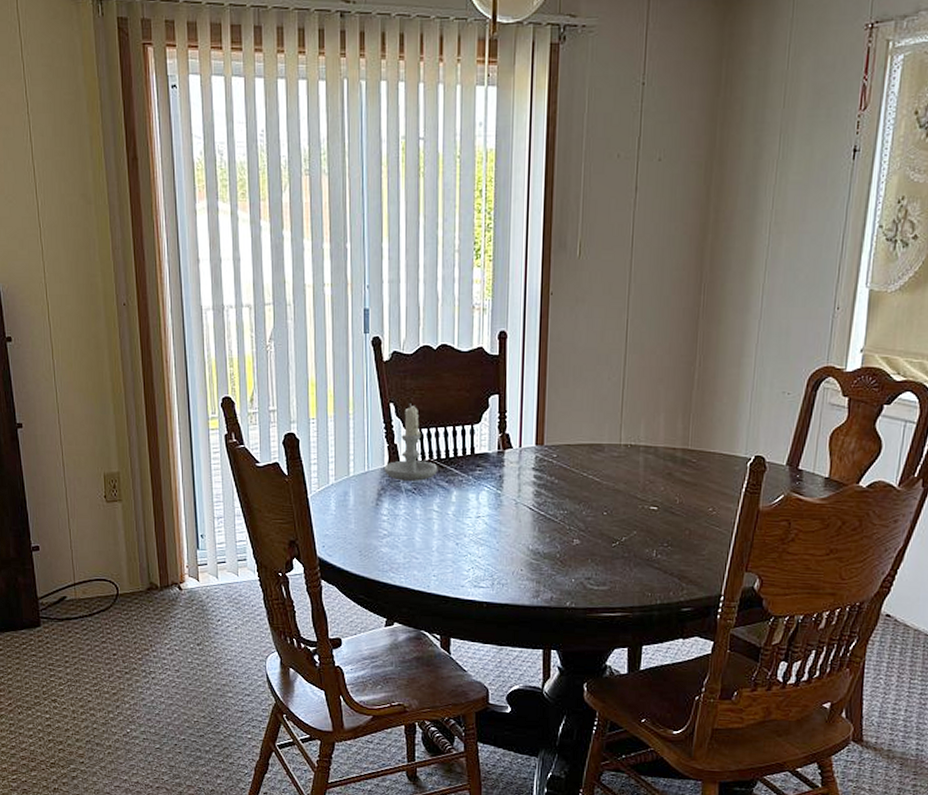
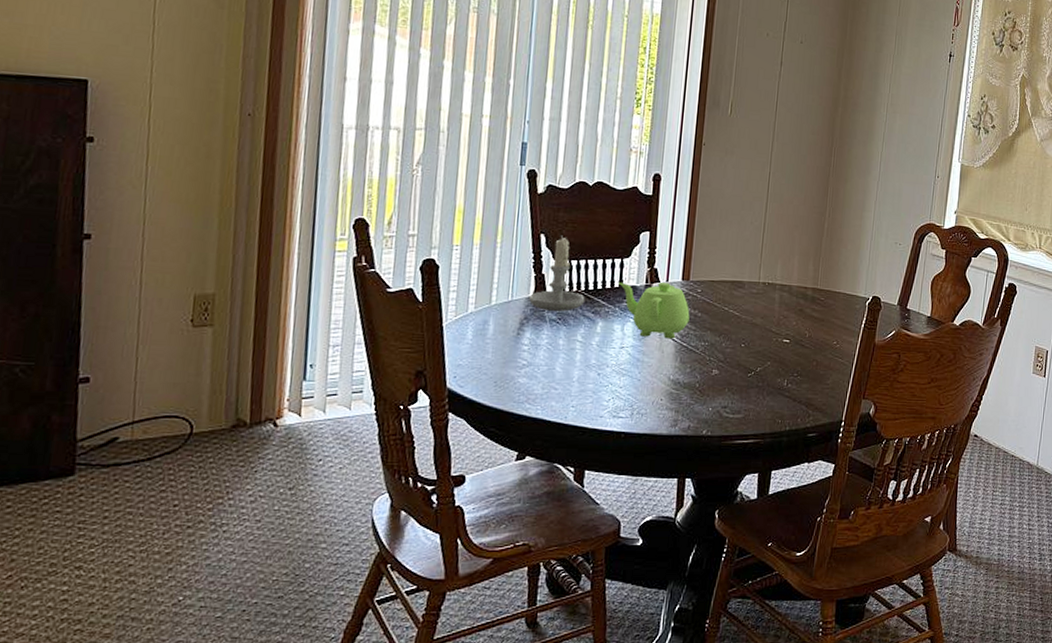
teapot: none [471,447,546,508] -> present [619,282,690,339]

